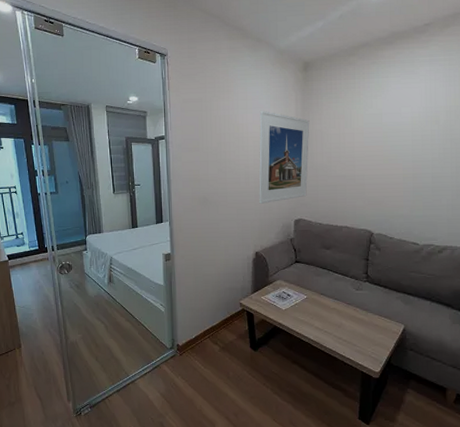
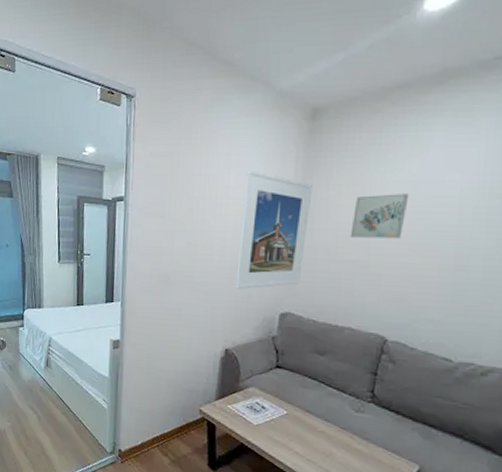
wall art: none [340,124,378,158] -> present [350,194,409,239]

